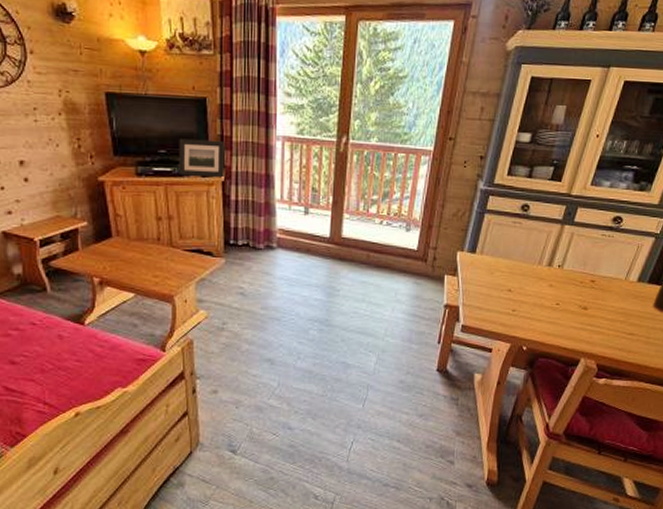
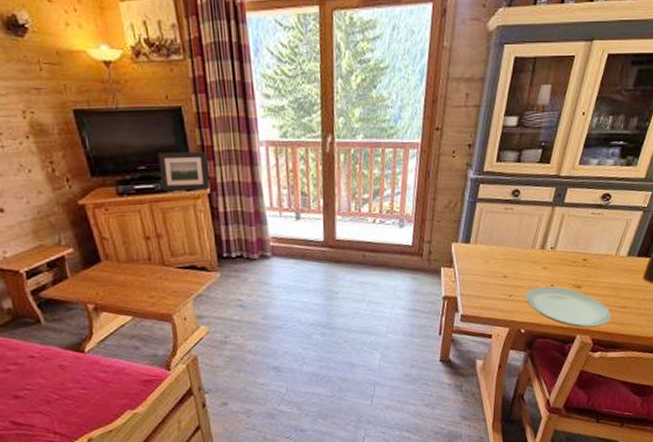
plate: none [529,304,618,351] -> present [525,285,611,328]

